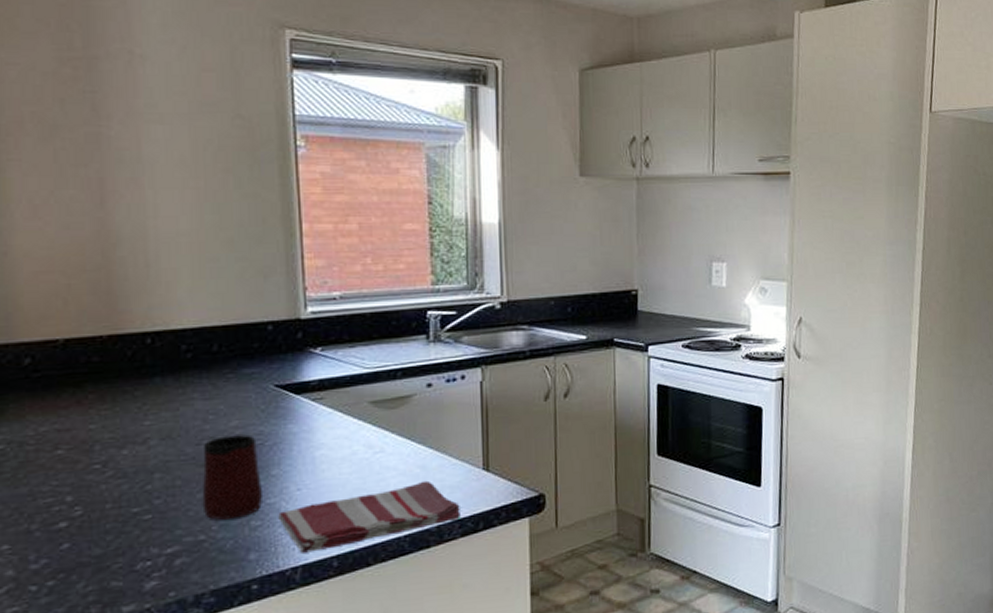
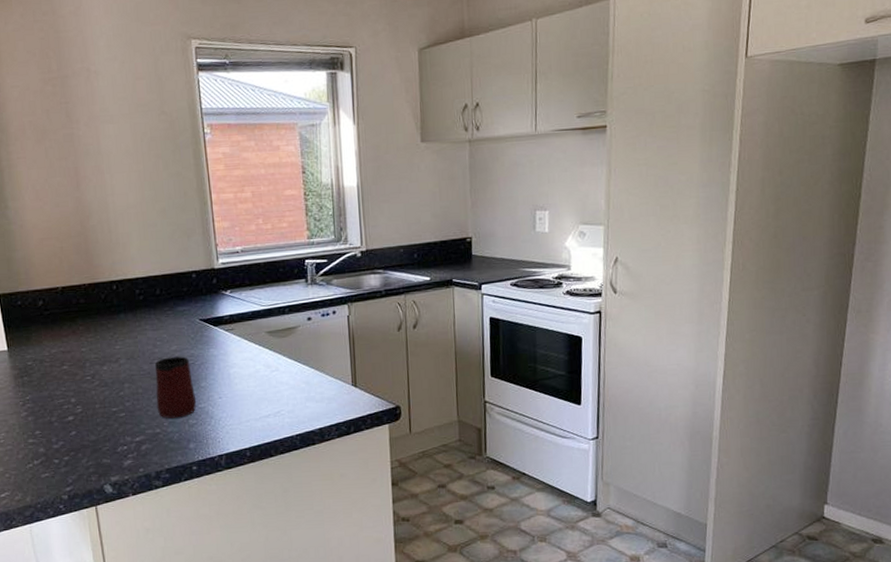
dish towel: present [278,480,461,553] -> none [207,393,337,445]

